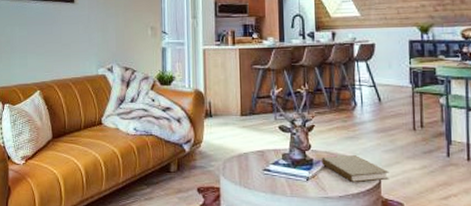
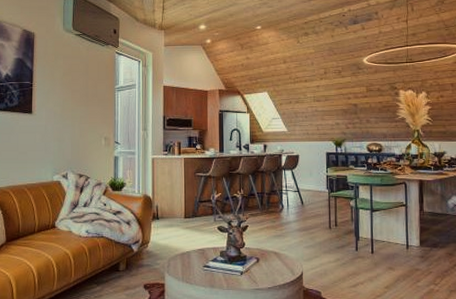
book: present [321,155,389,183] -> none [254,251,310,276]

